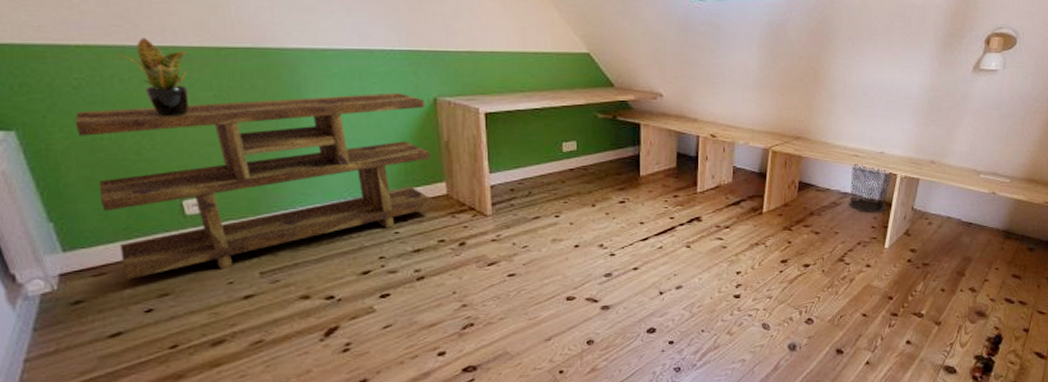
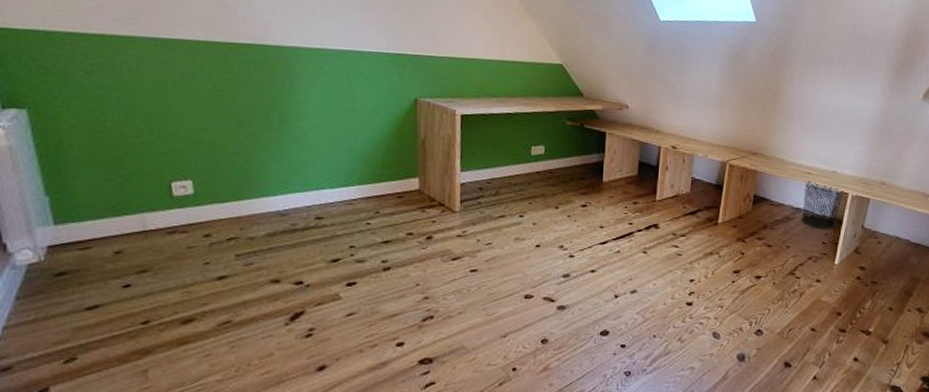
shelving unit: present [75,92,436,280] -> none [82,91,408,255]
potted plant: present [116,37,190,116] -> none [128,30,196,103]

